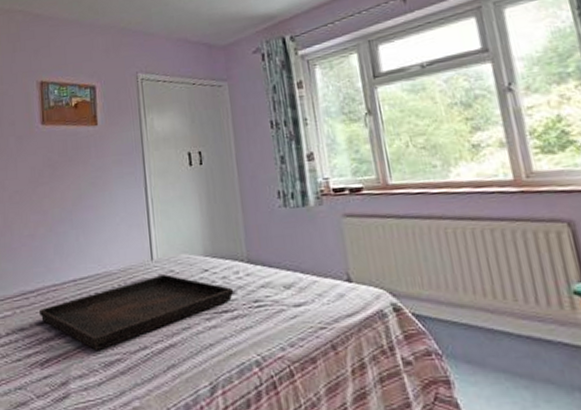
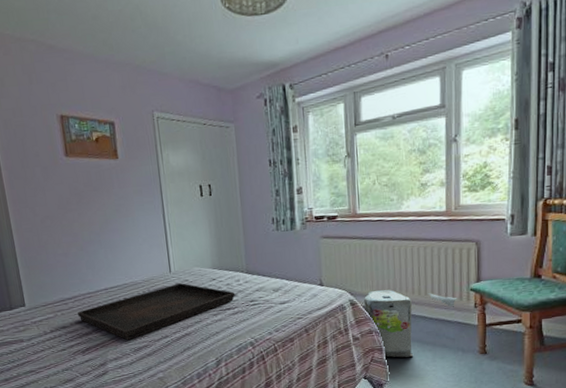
air purifier: none [412,289,556,397] -> present [364,289,457,358]

